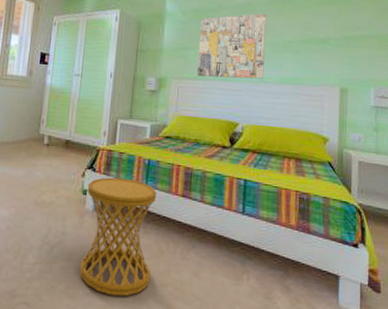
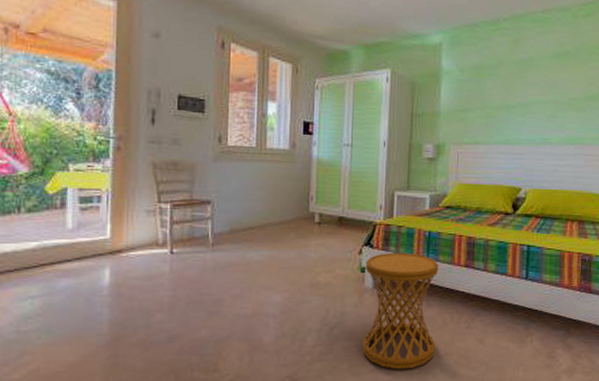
wall art: present [197,13,267,79] -> none [478,68,550,141]

